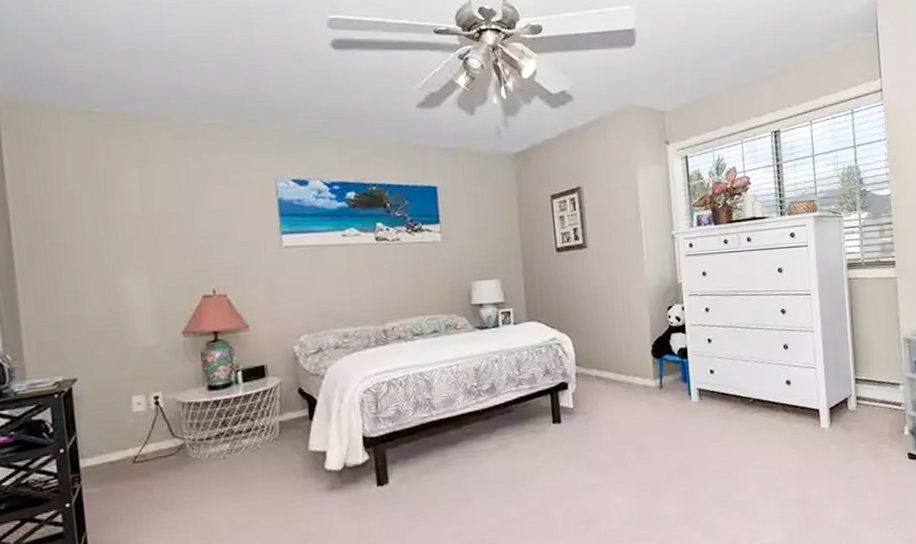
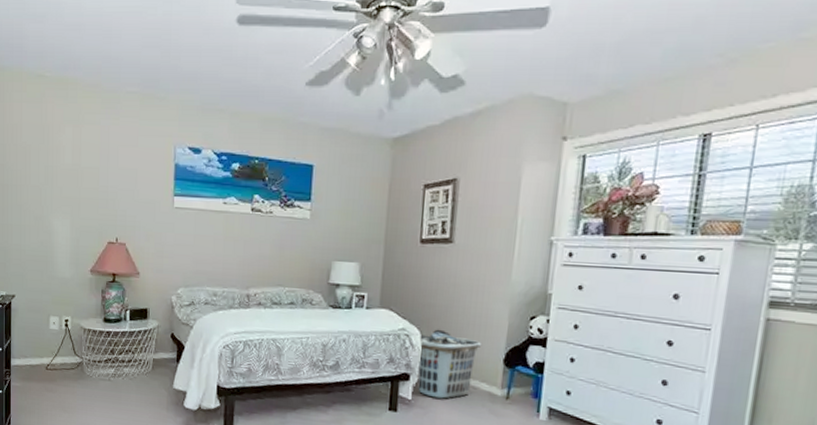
clothes hamper: none [569,332,630,402] -> present [418,329,482,399]

